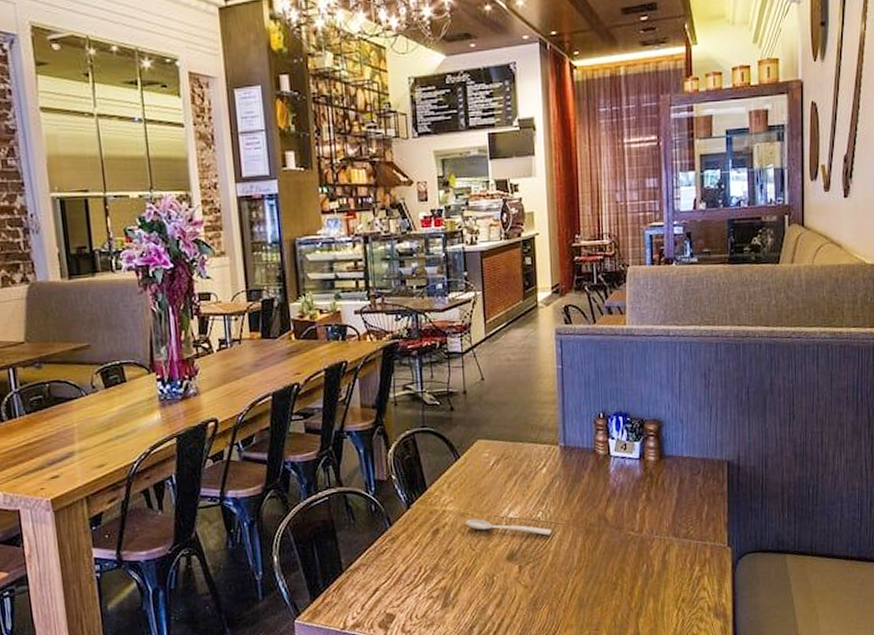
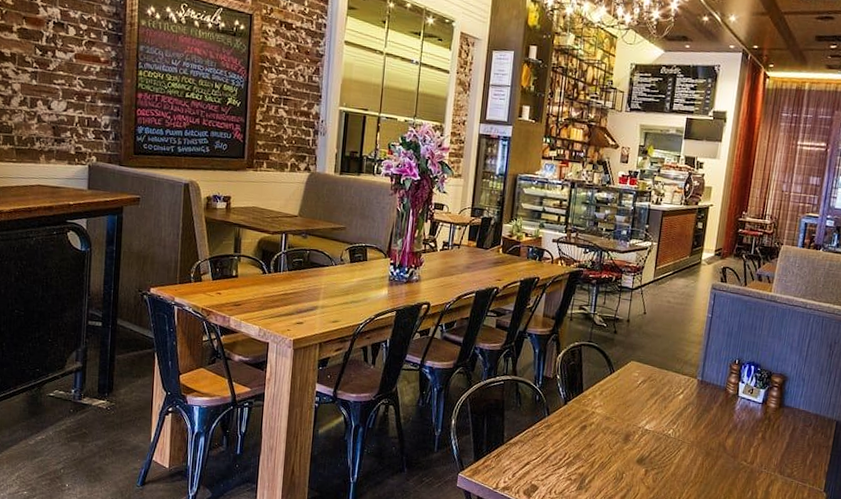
spoon: present [466,518,552,536] -> none [609,422,678,450]

